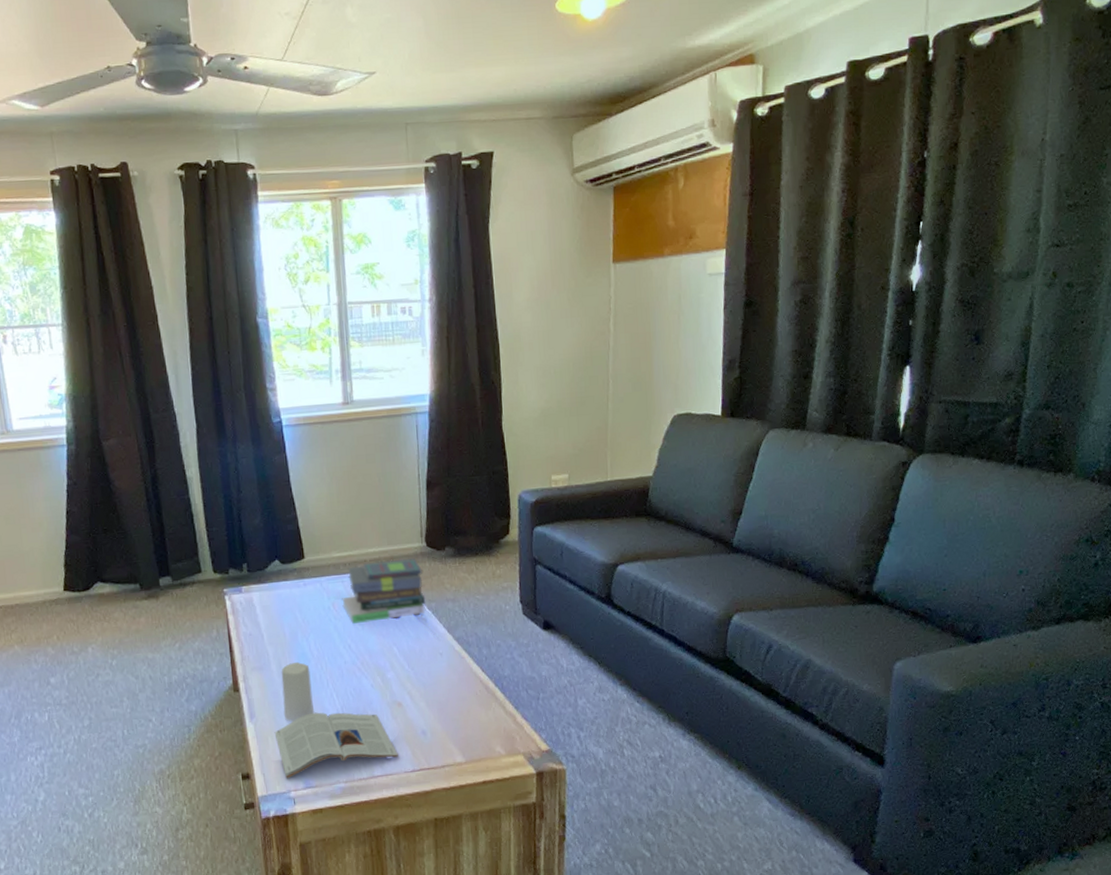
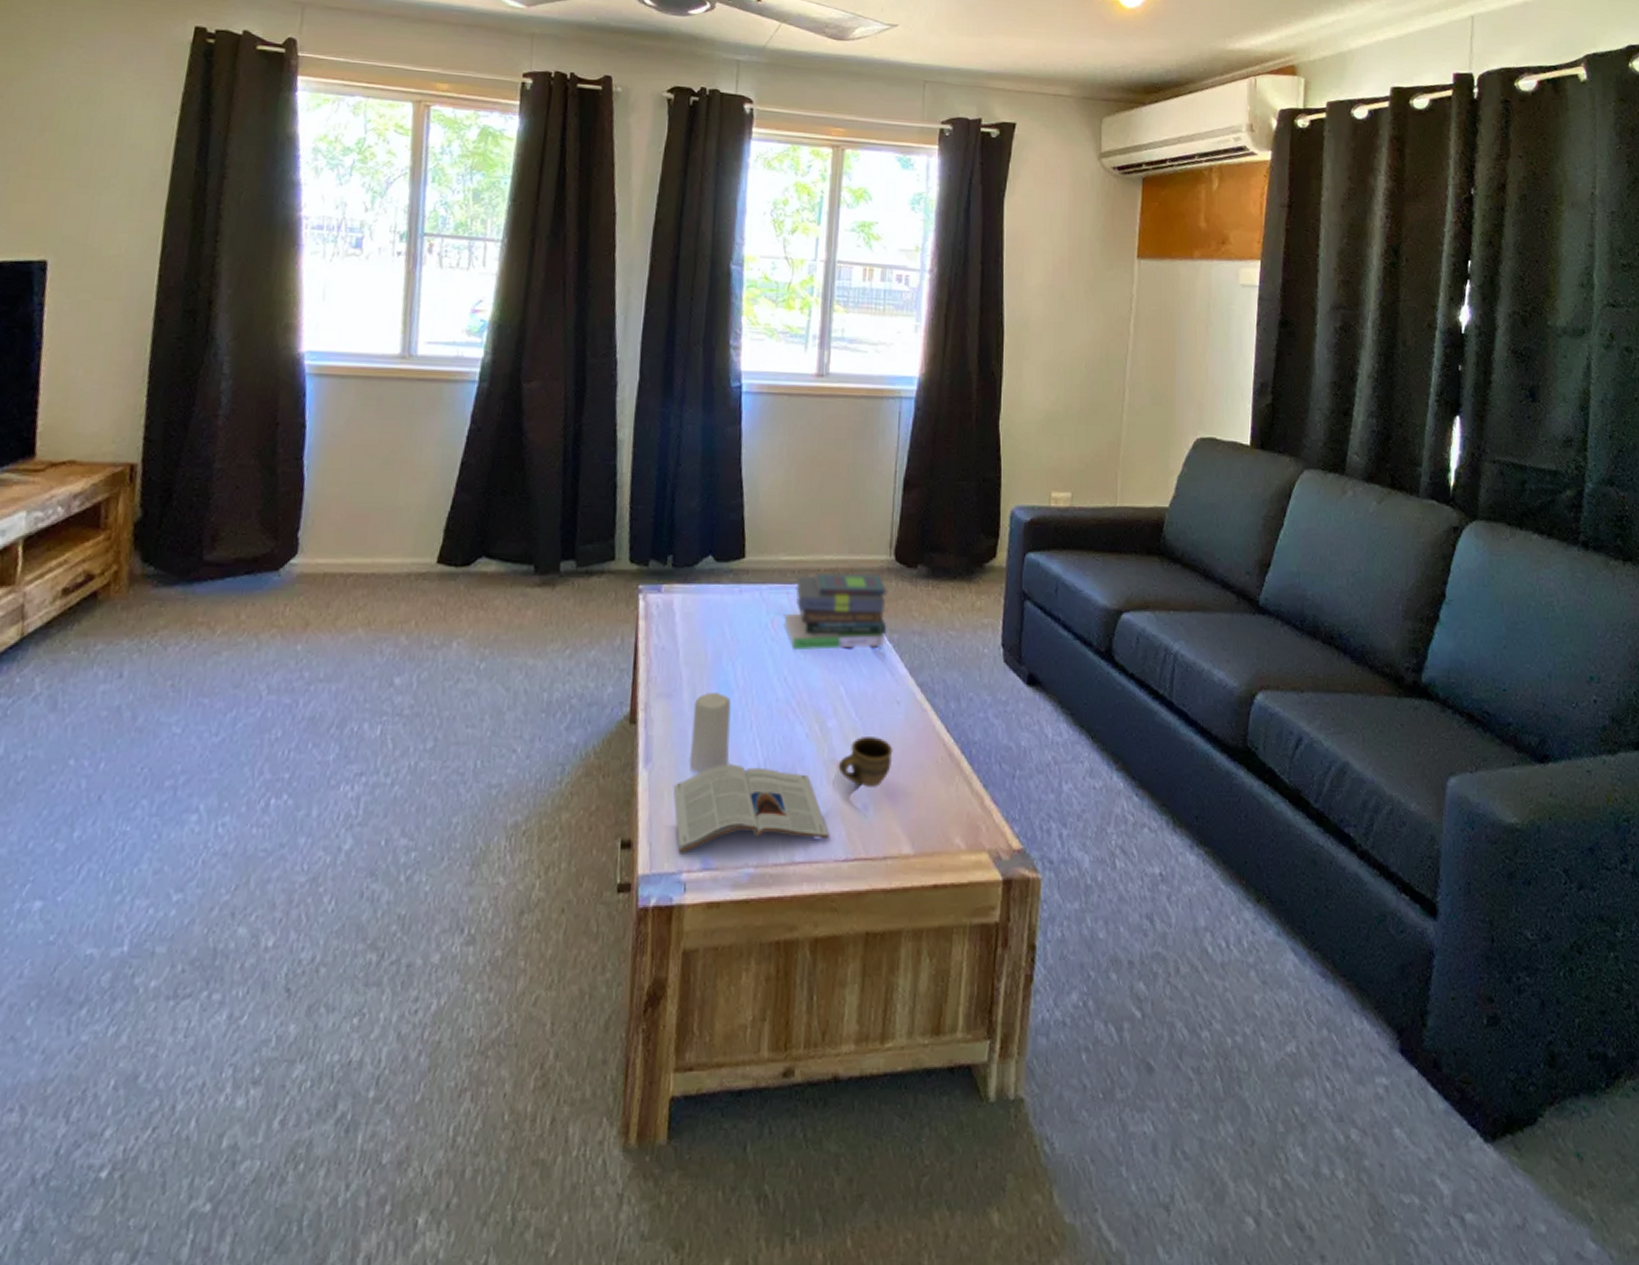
cup: none [399,681,442,719] -> present [838,737,893,789]

